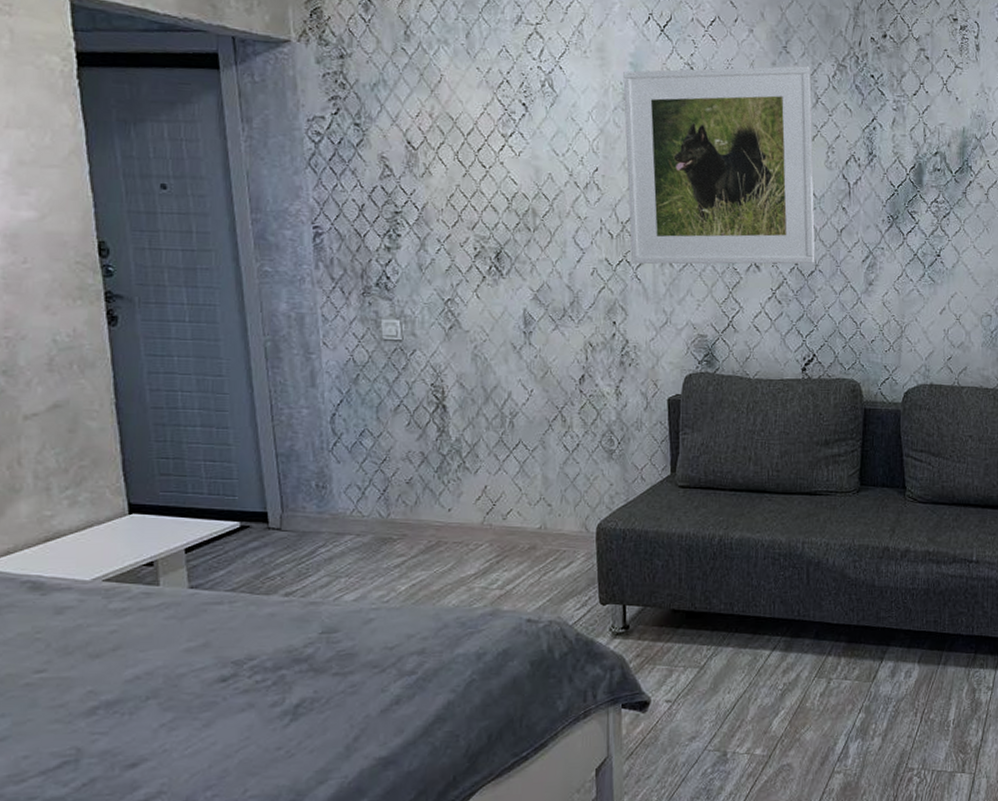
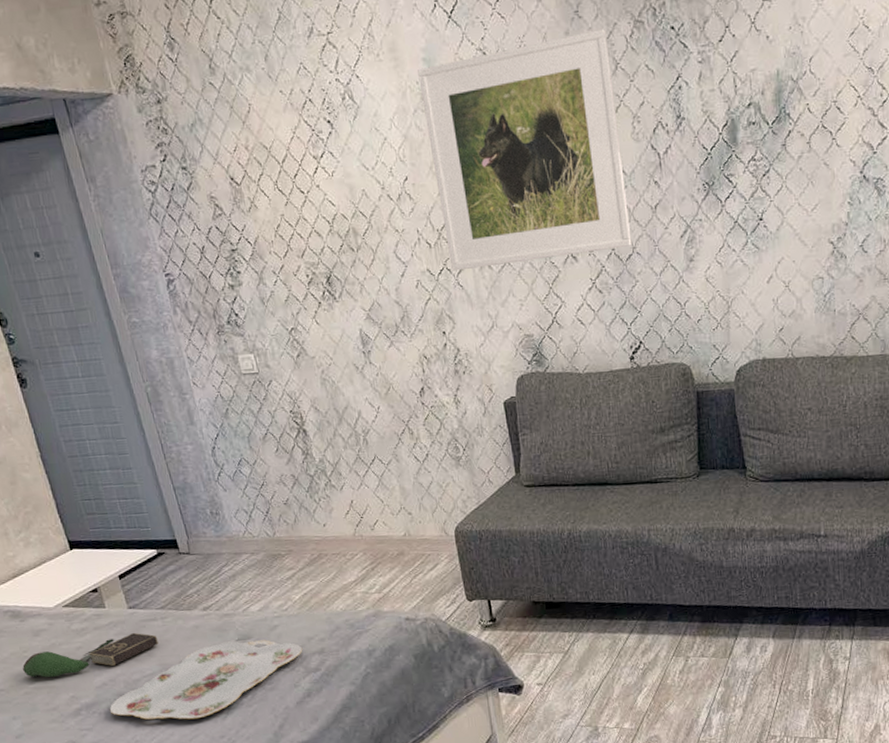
book: none [30,617,220,667] -> present [22,632,159,678]
serving tray: none [136,634,400,726] -> present [109,640,303,720]

